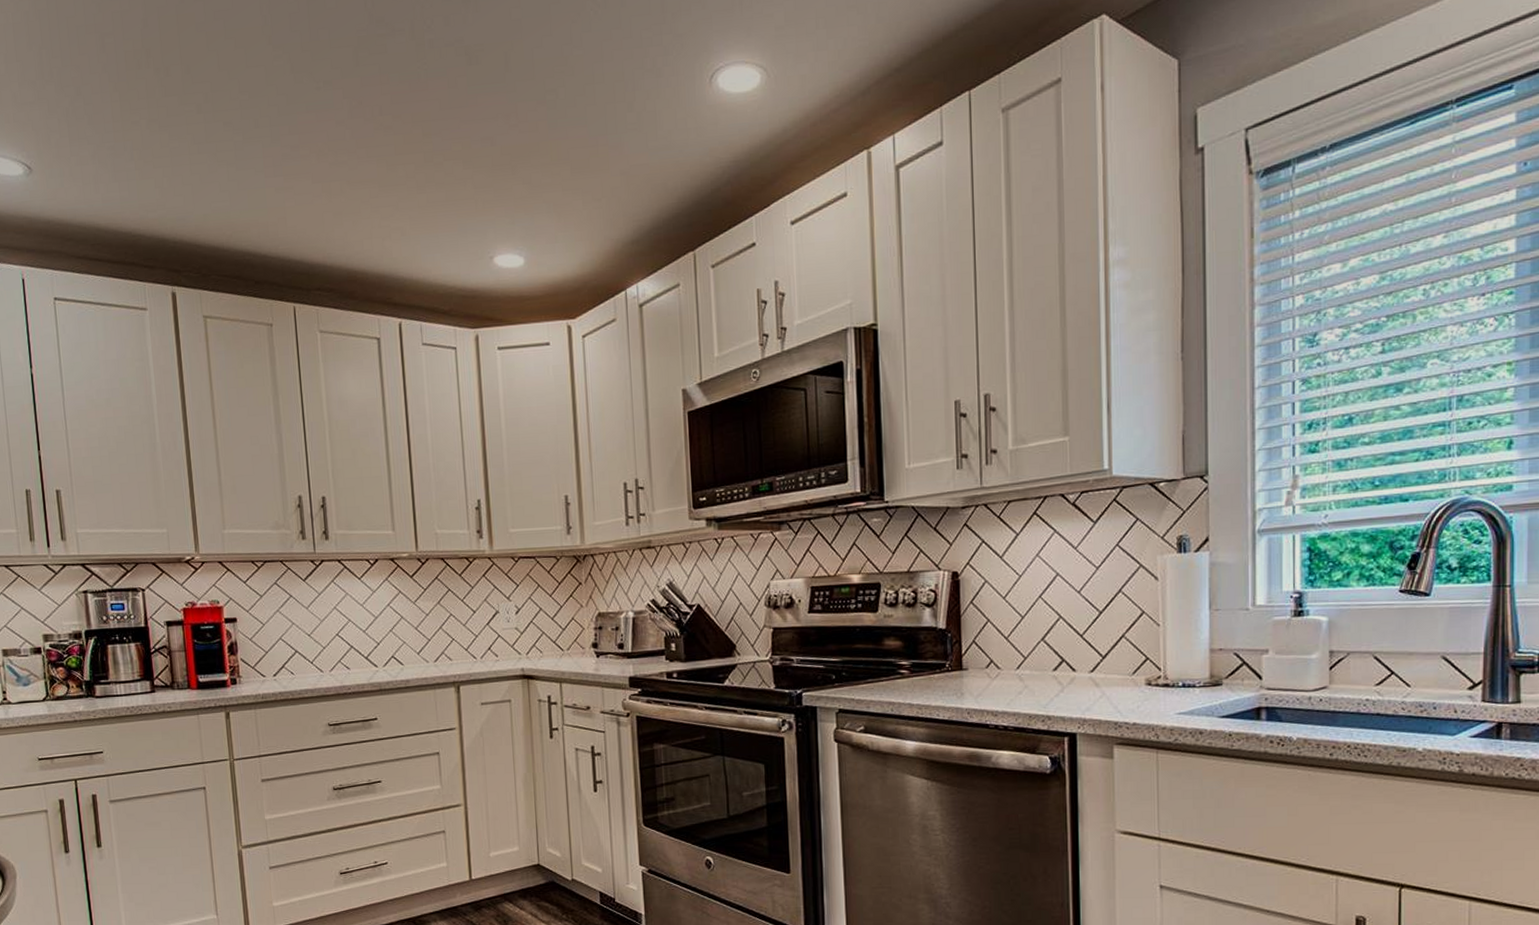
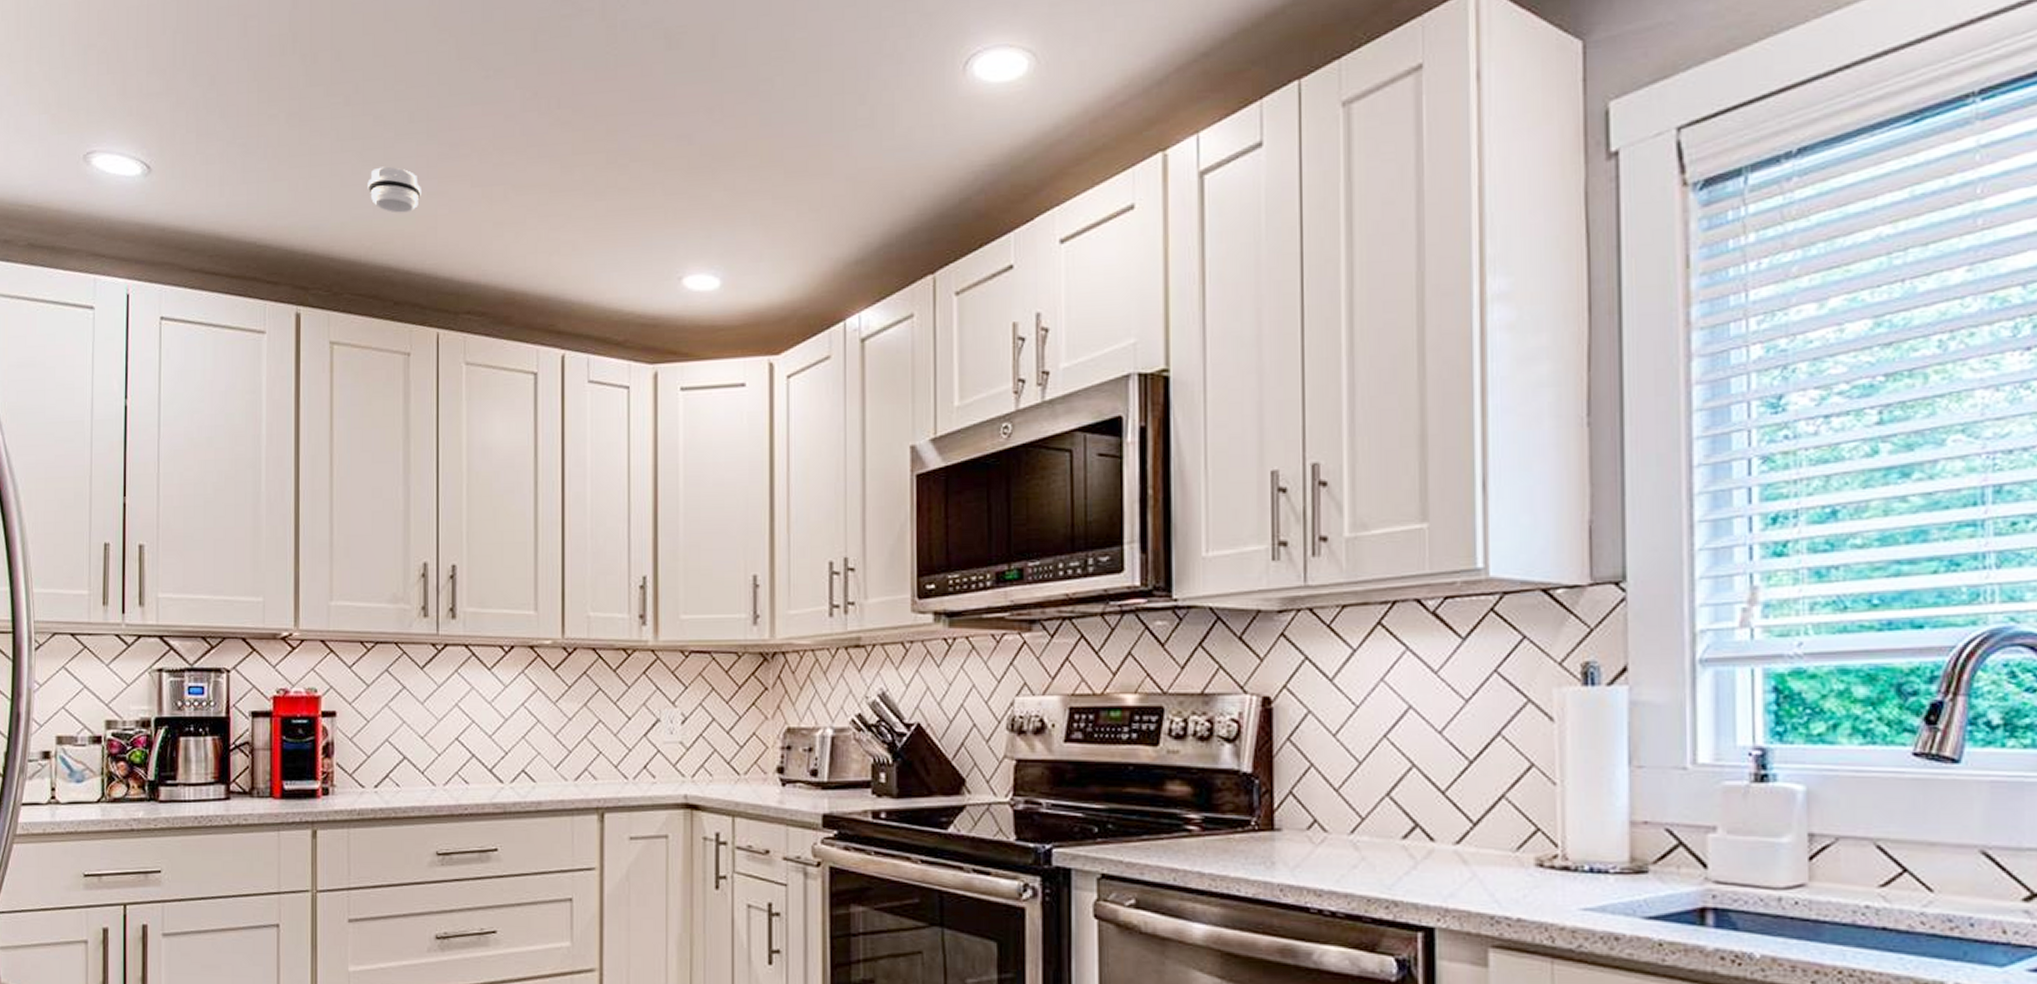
smoke detector: none [223,166,270,206] -> present [367,166,421,213]

